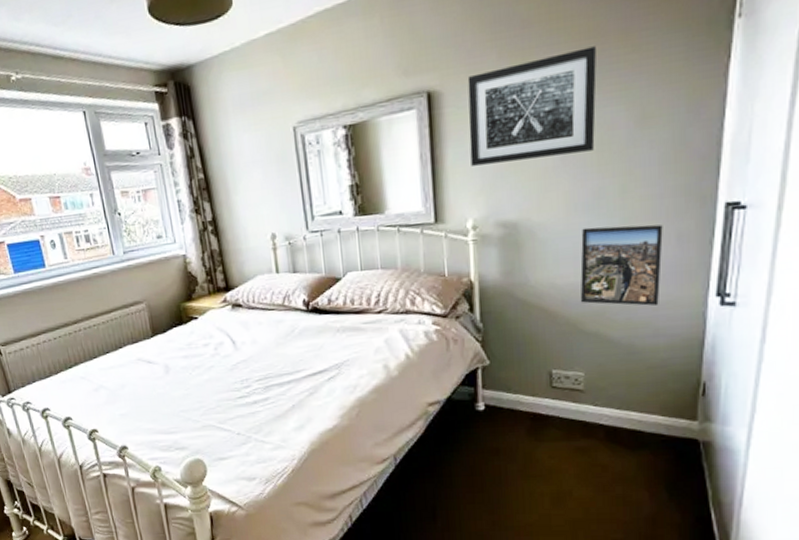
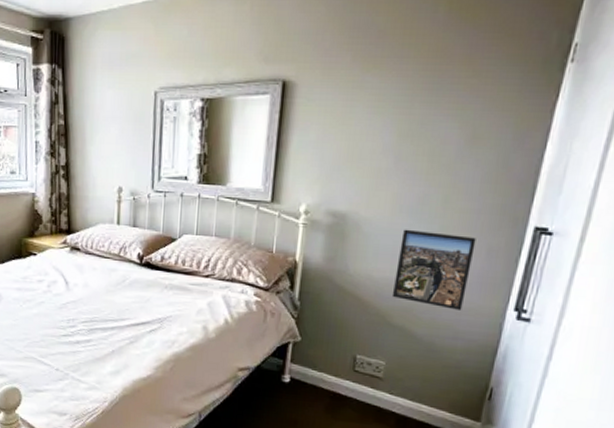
wall art: present [467,46,597,166] -> none [312,65,441,160]

